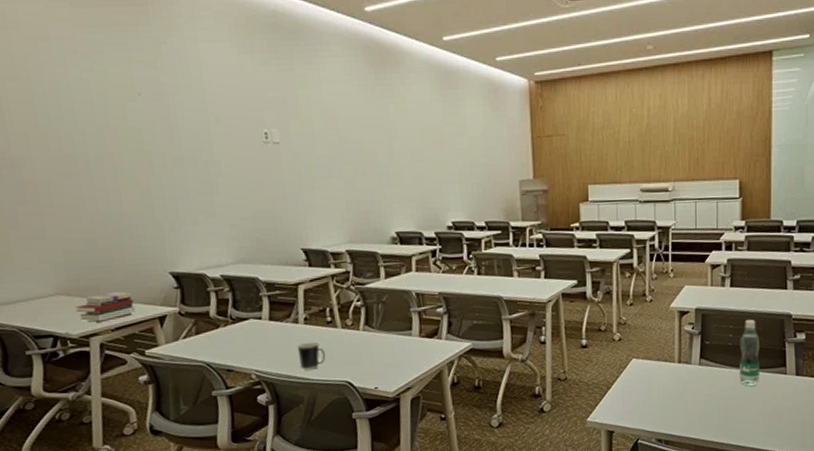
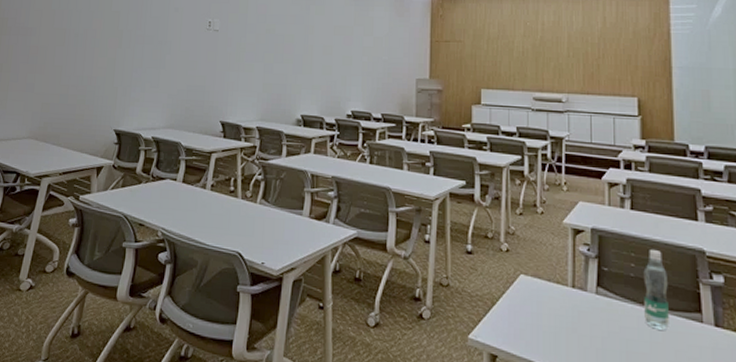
books: present [75,292,136,322] -> none [38,141,82,165]
mug: present [297,342,326,370] -> none [200,208,224,236]

